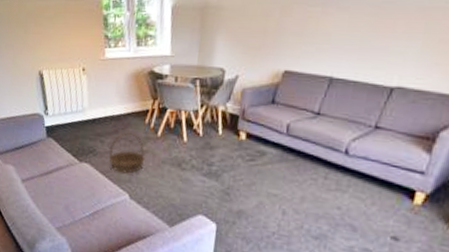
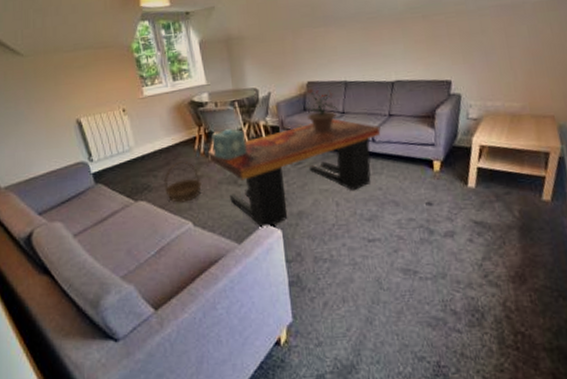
coffee table: none [156,118,360,219] -> present [207,119,381,228]
decorative box: none [163,108,201,142] -> present [211,128,247,161]
potted plant: none [272,79,313,133] -> present [304,88,337,134]

